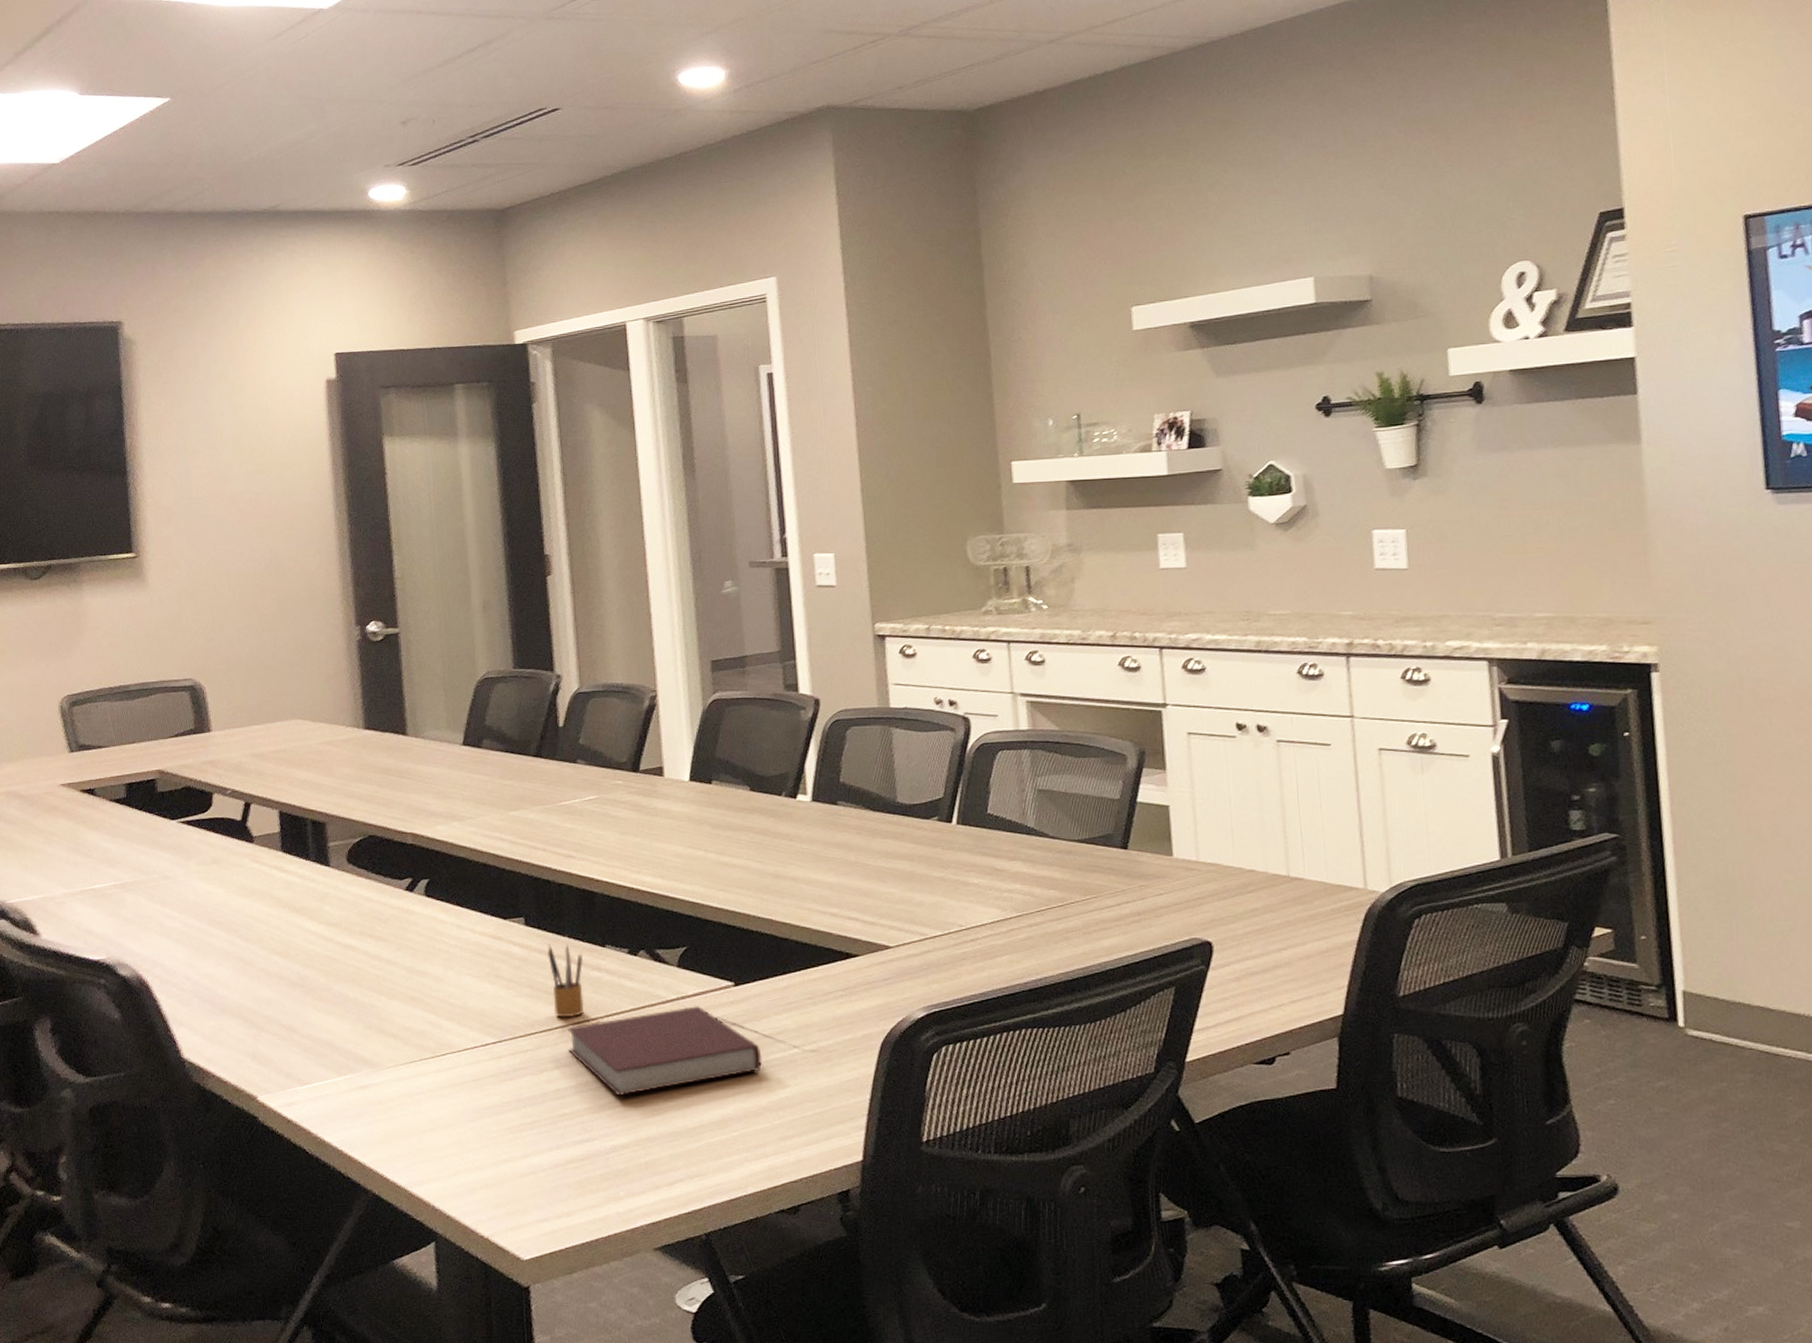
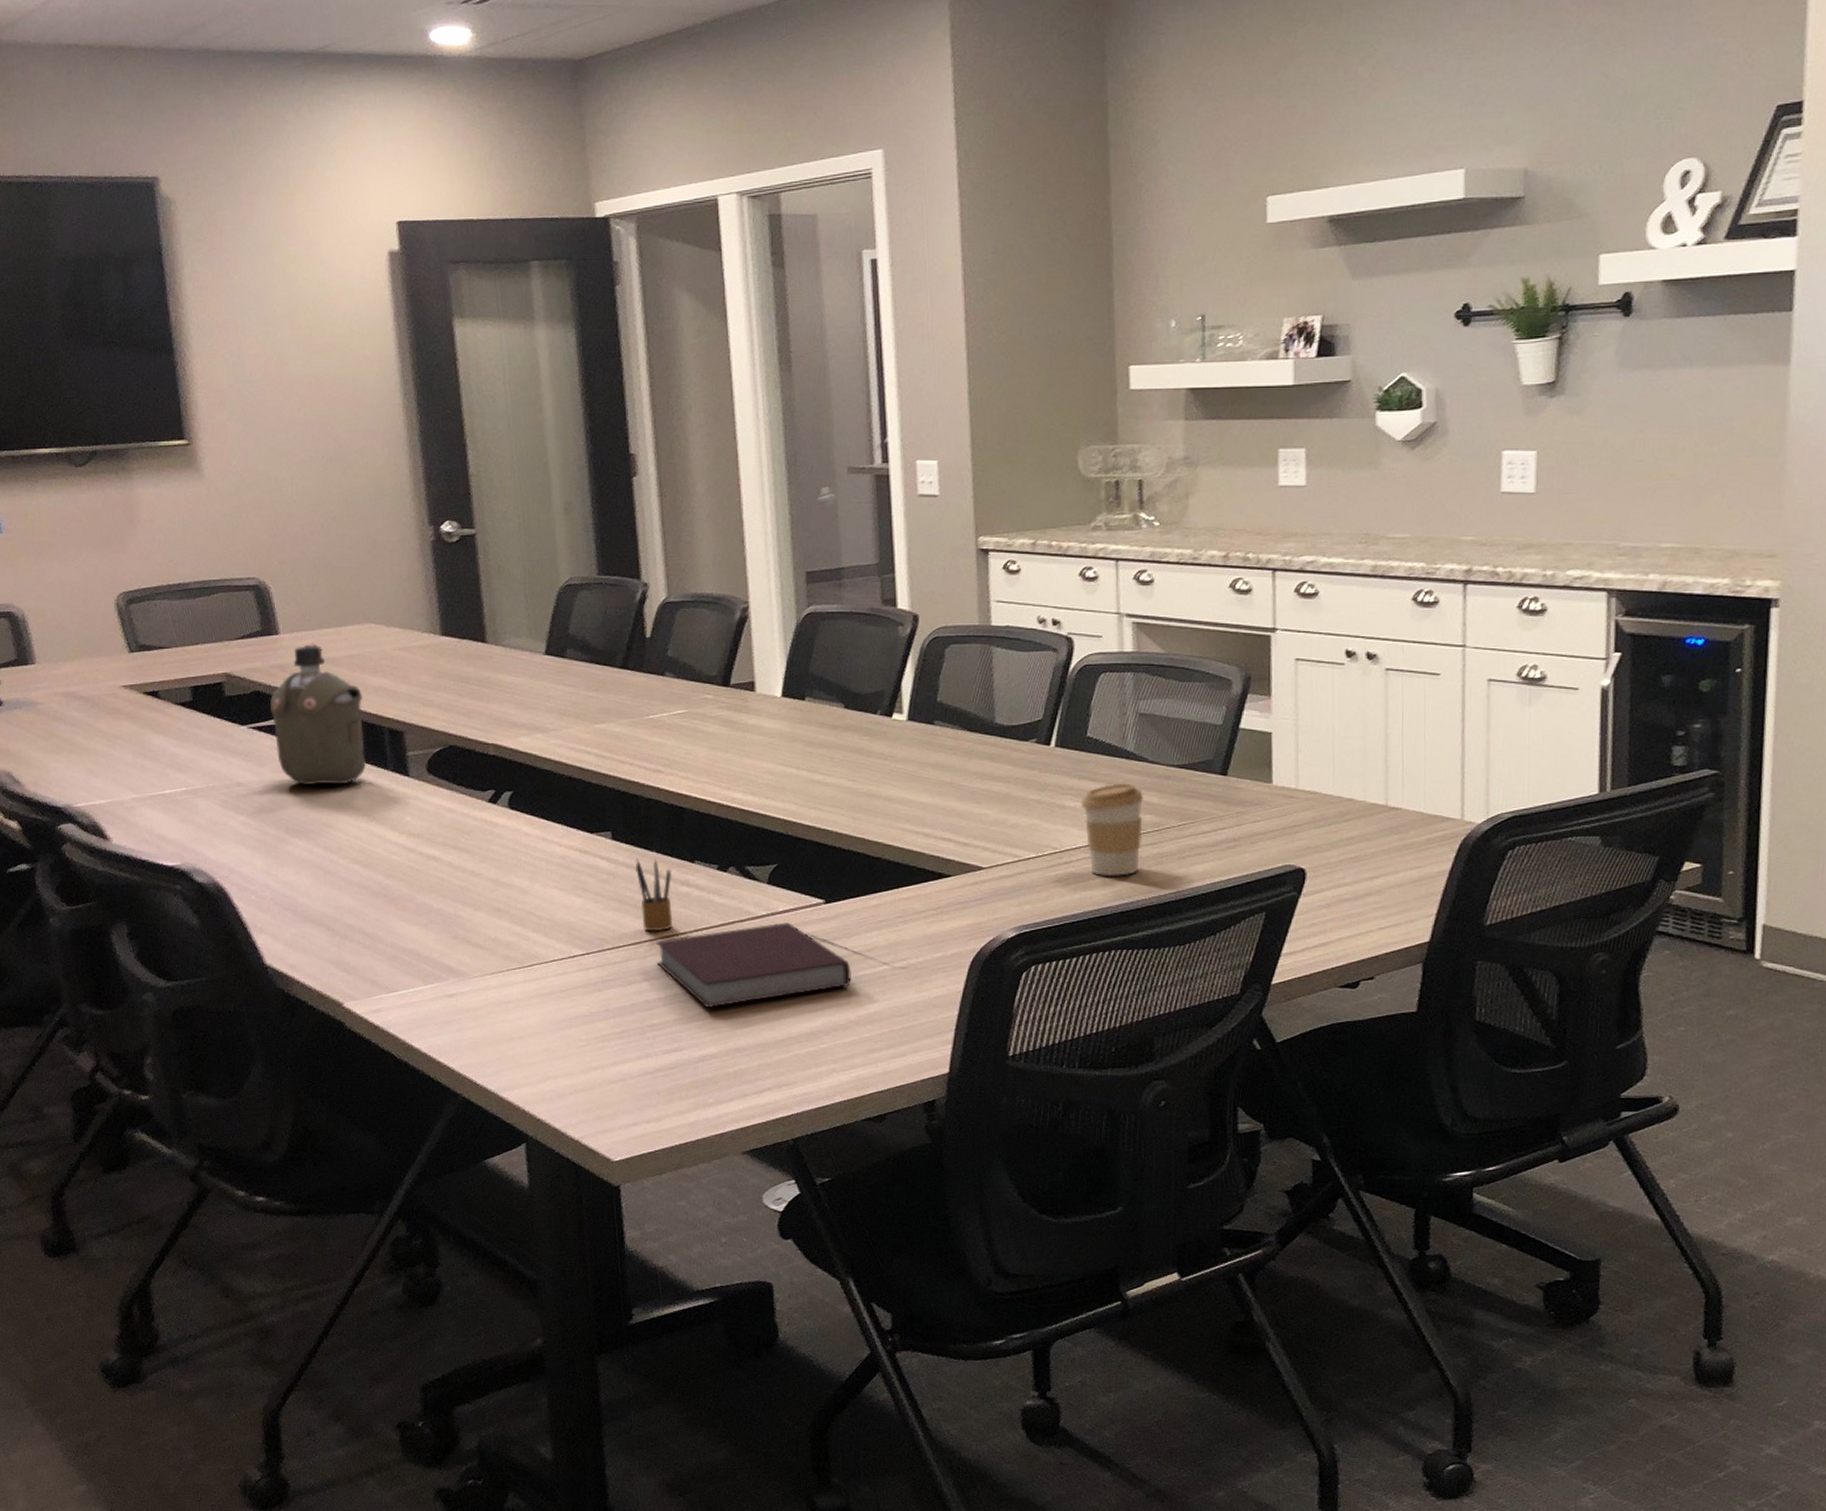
water bottle: none [200,739,289,878] -> present [270,643,367,786]
coffee cup: none [985,859,1047,954] -> present [1081,783,1144,877]

